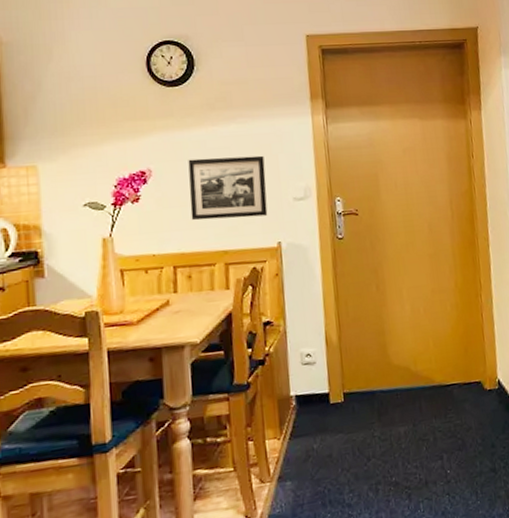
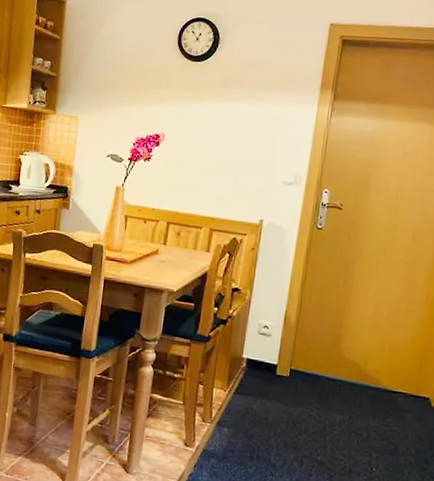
picture frame: present [188,155,268,221] -> none [189,130,264,194]

